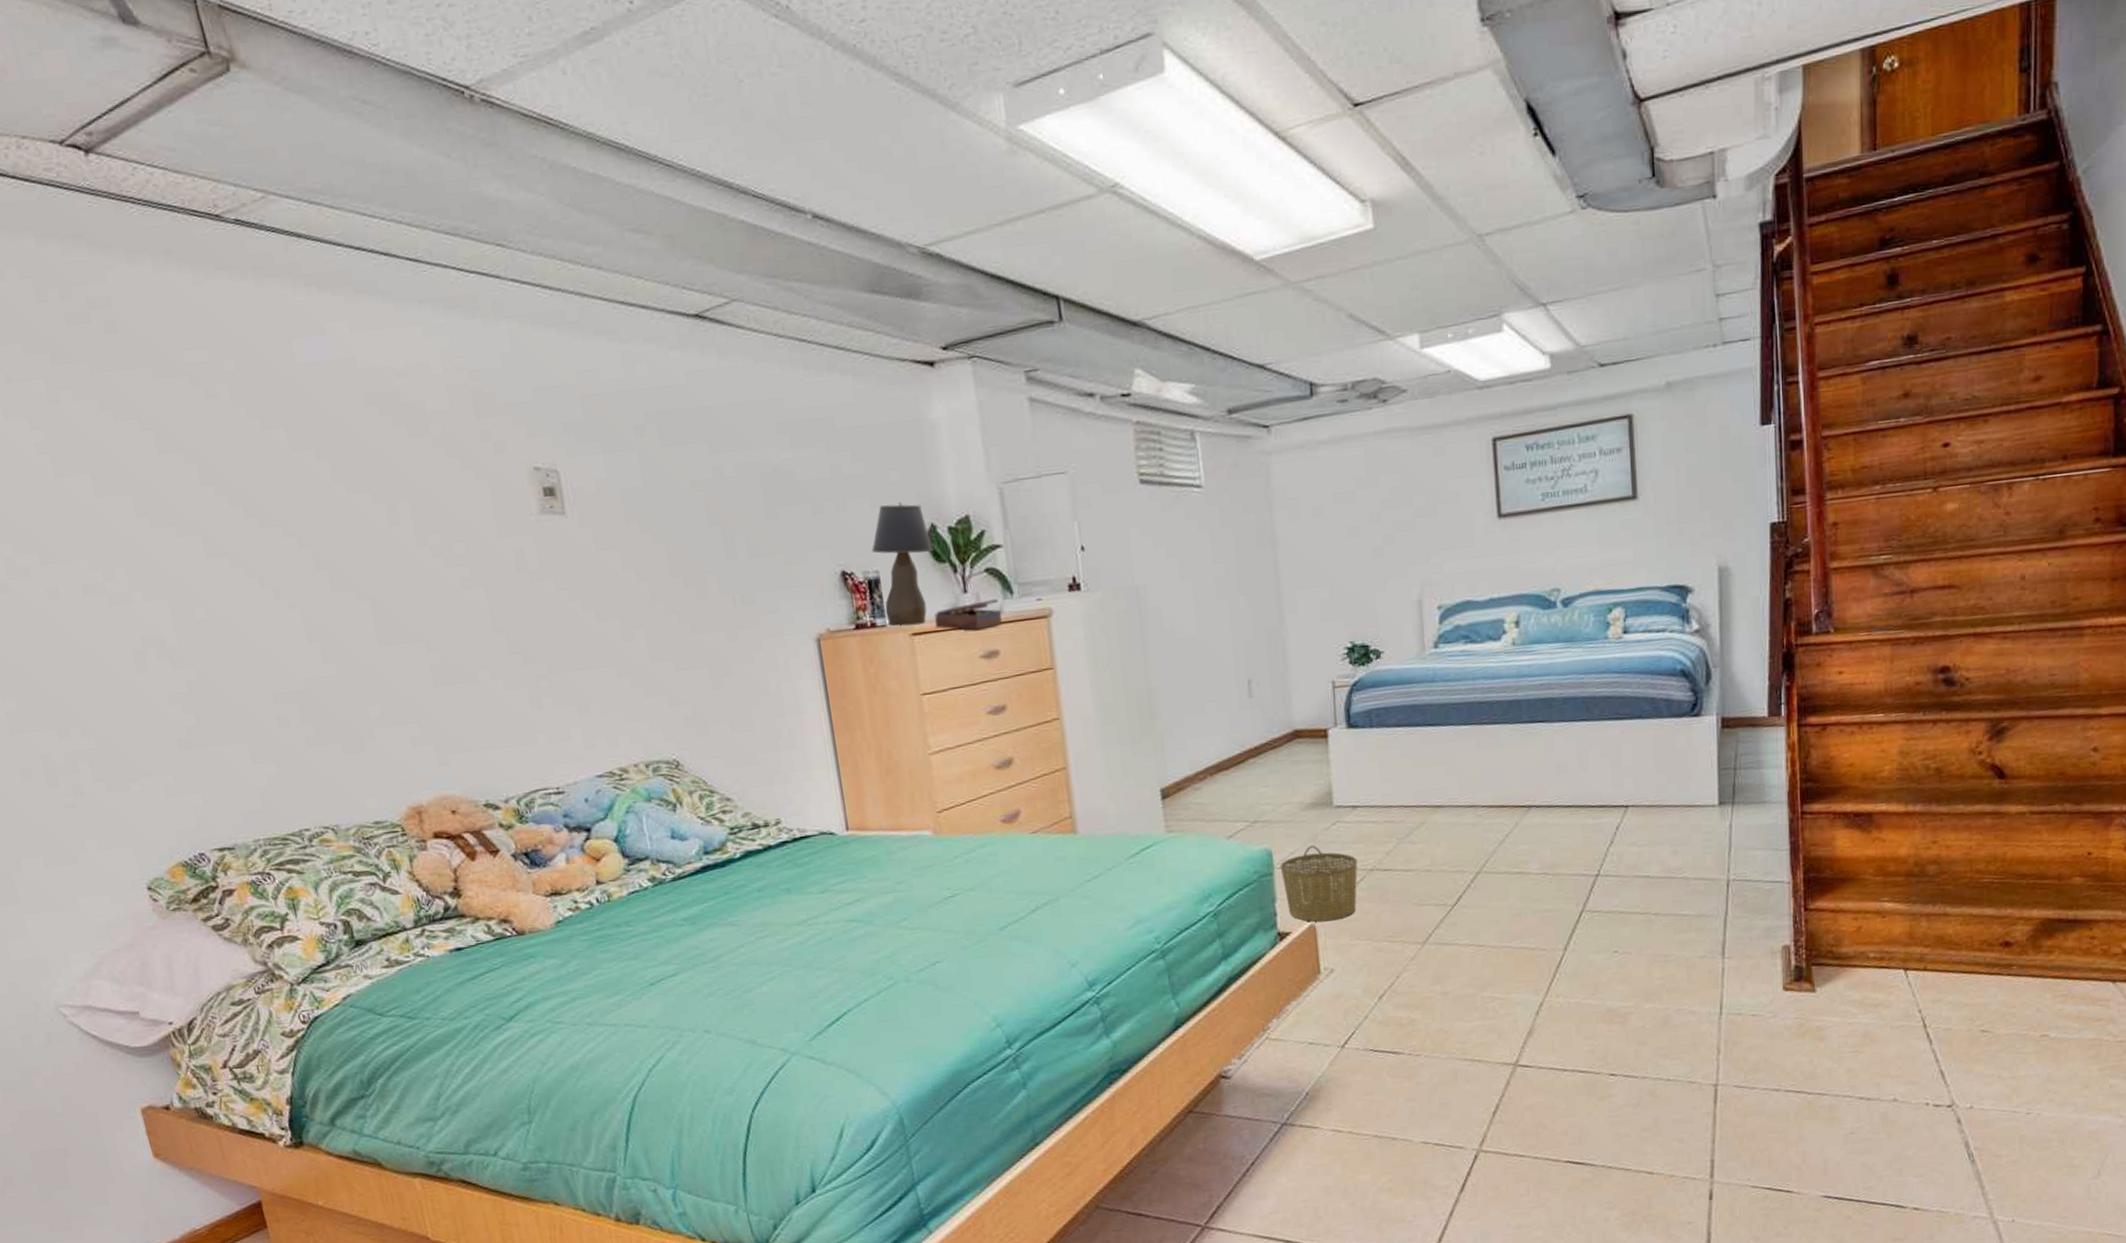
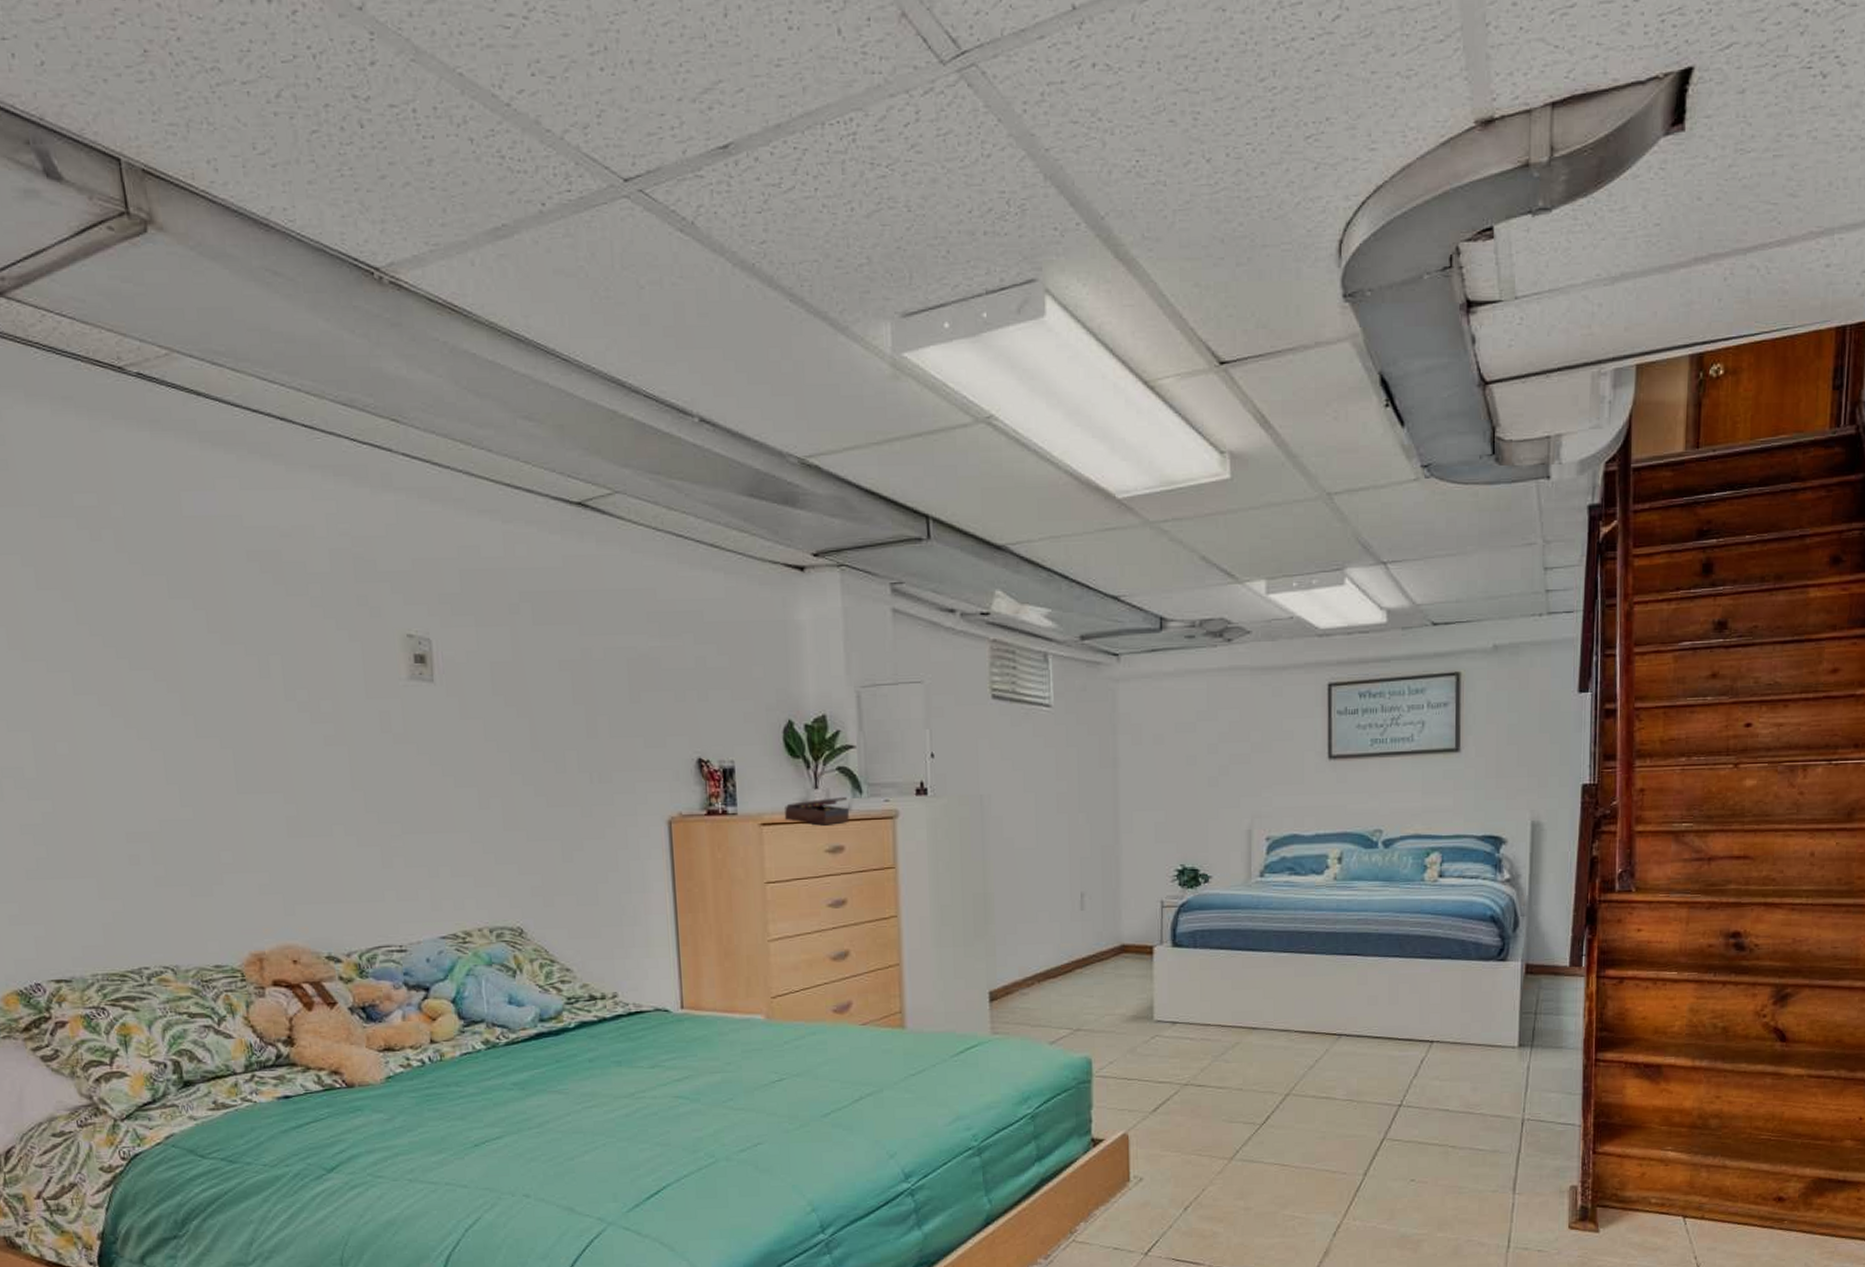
table lamp: present [872,502,935,626] -> none [729,697,790,816]
basket: present [1280,845,1358,922] -> none [1098,1057,1173,1132]

